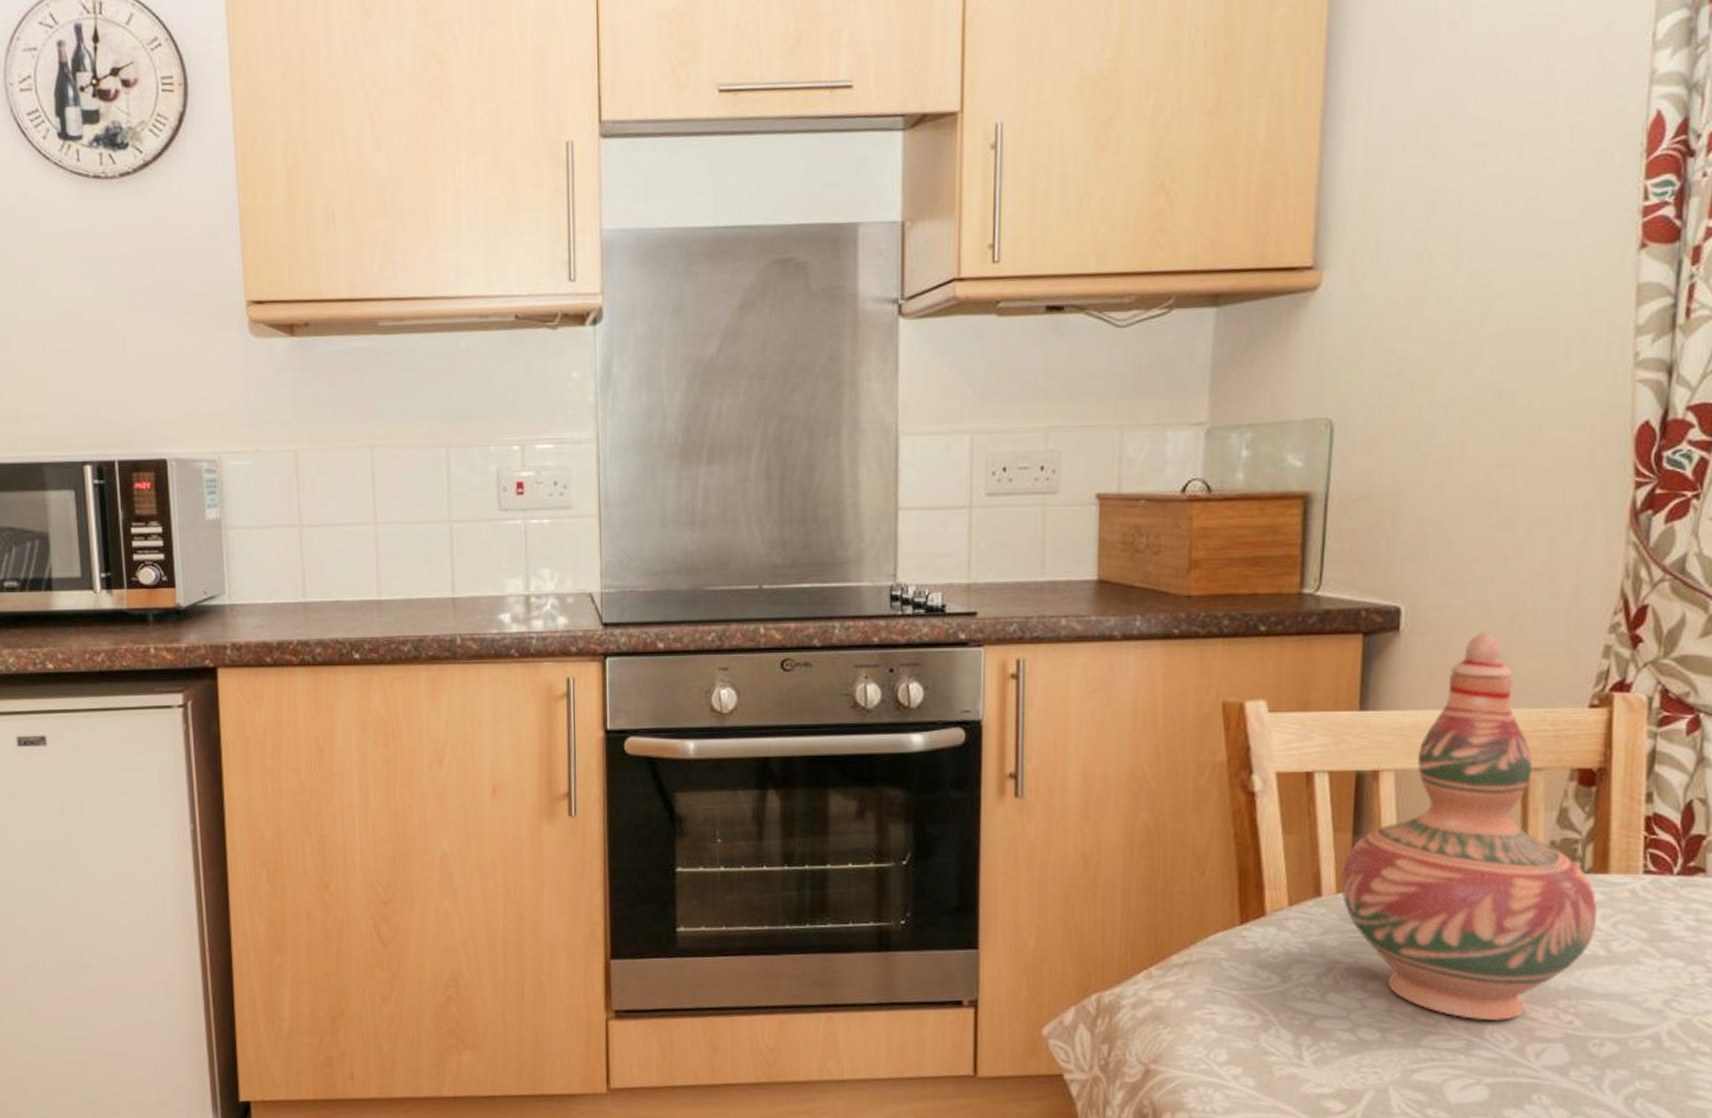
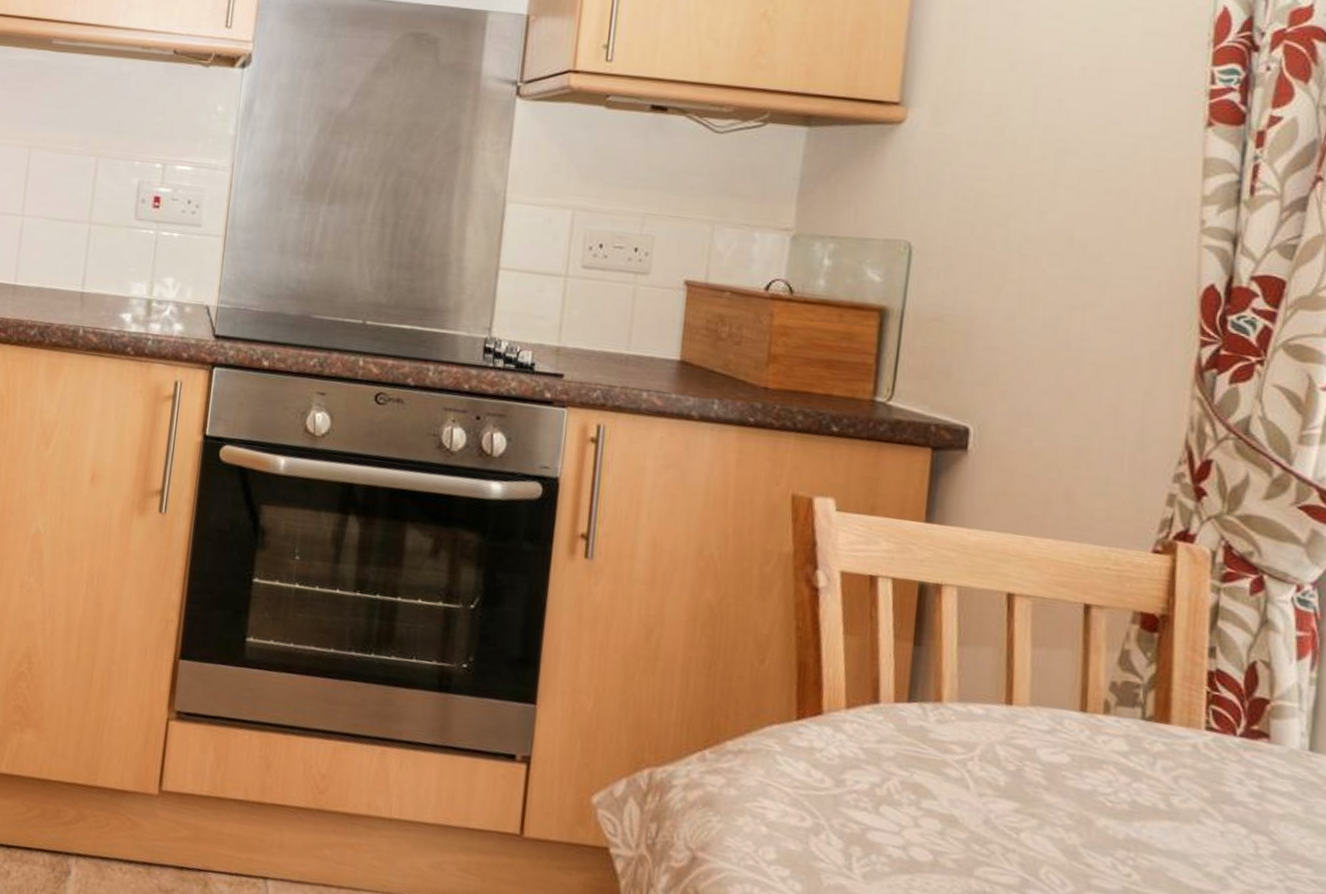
decorative vase: present [1341,633,1598,1020] -> none [899,464,1159,863]

